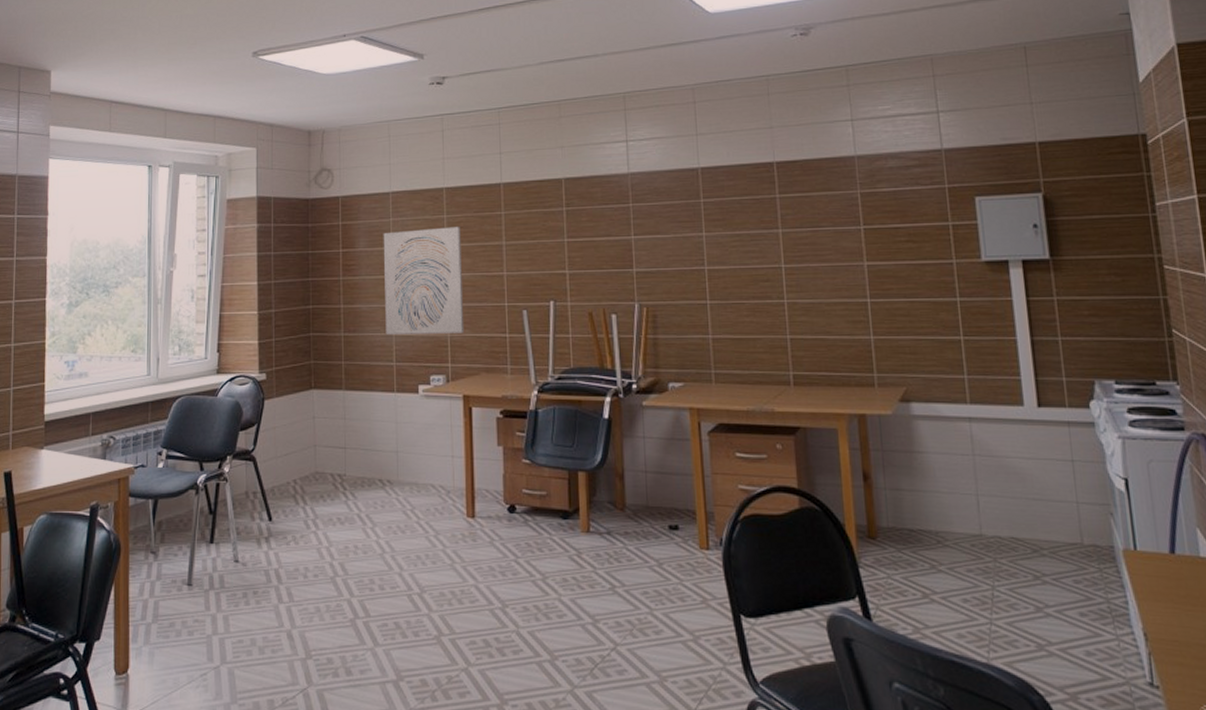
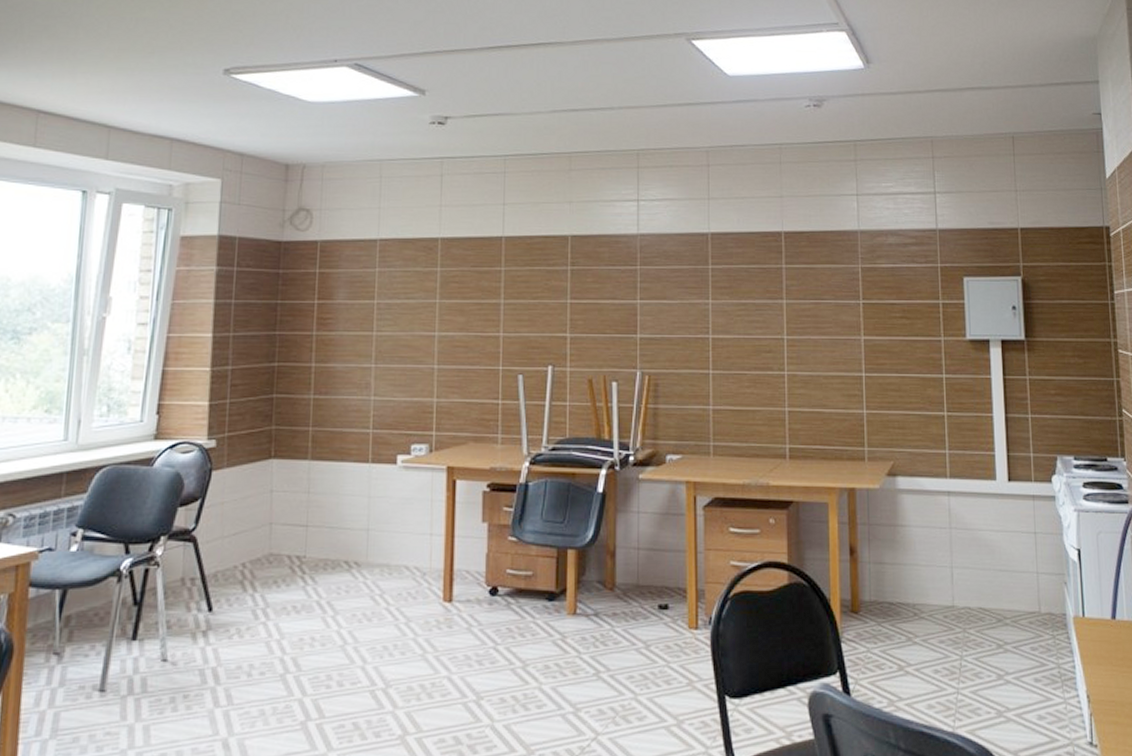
wall art: present [383,227,465,335] -> none [363,281,455,398]

